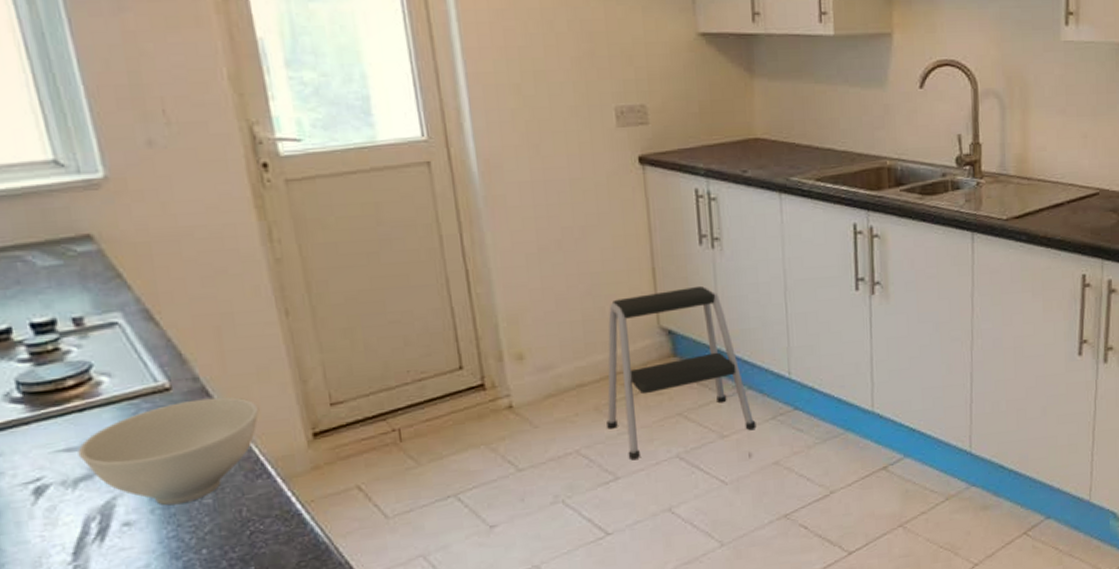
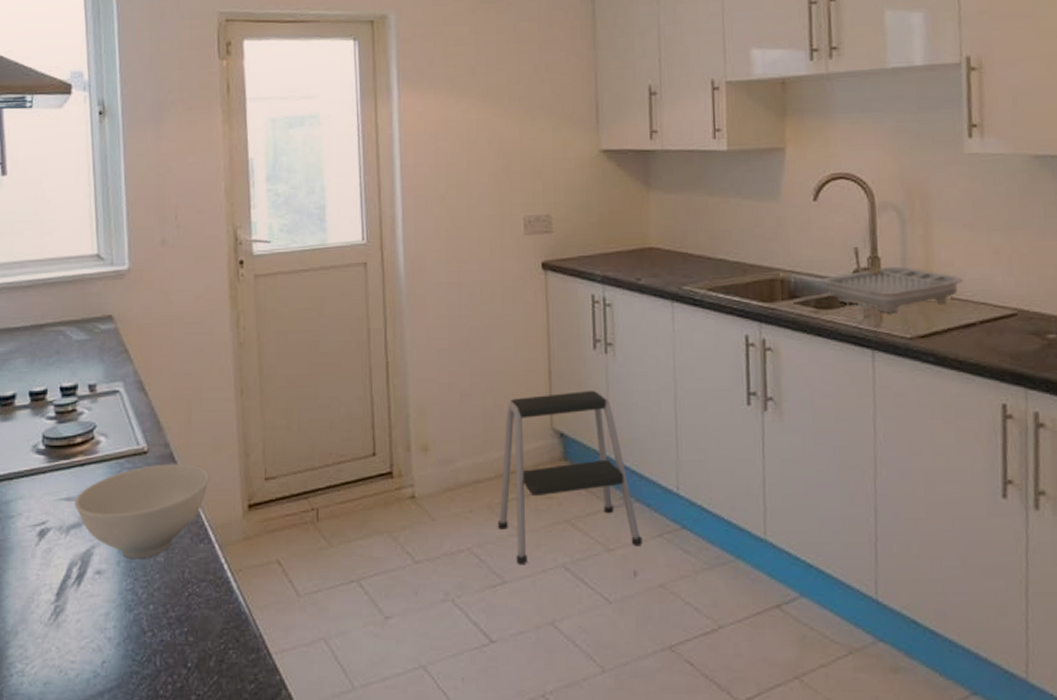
dish rack: none [927,151,1055,196] -> present [822,266,964,312]

